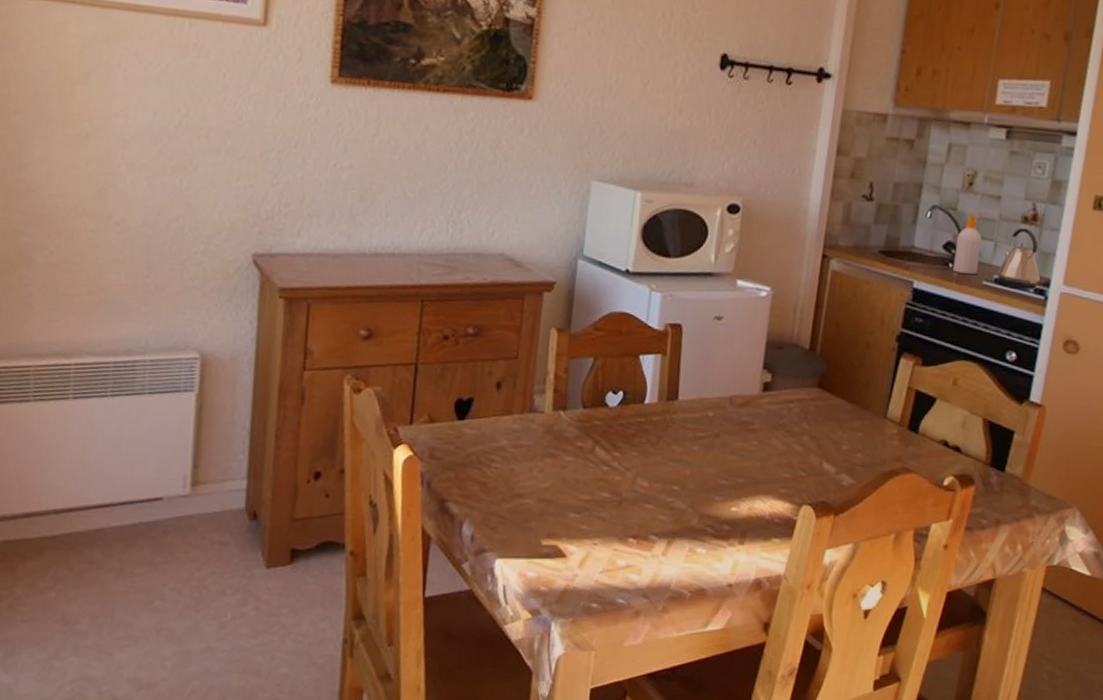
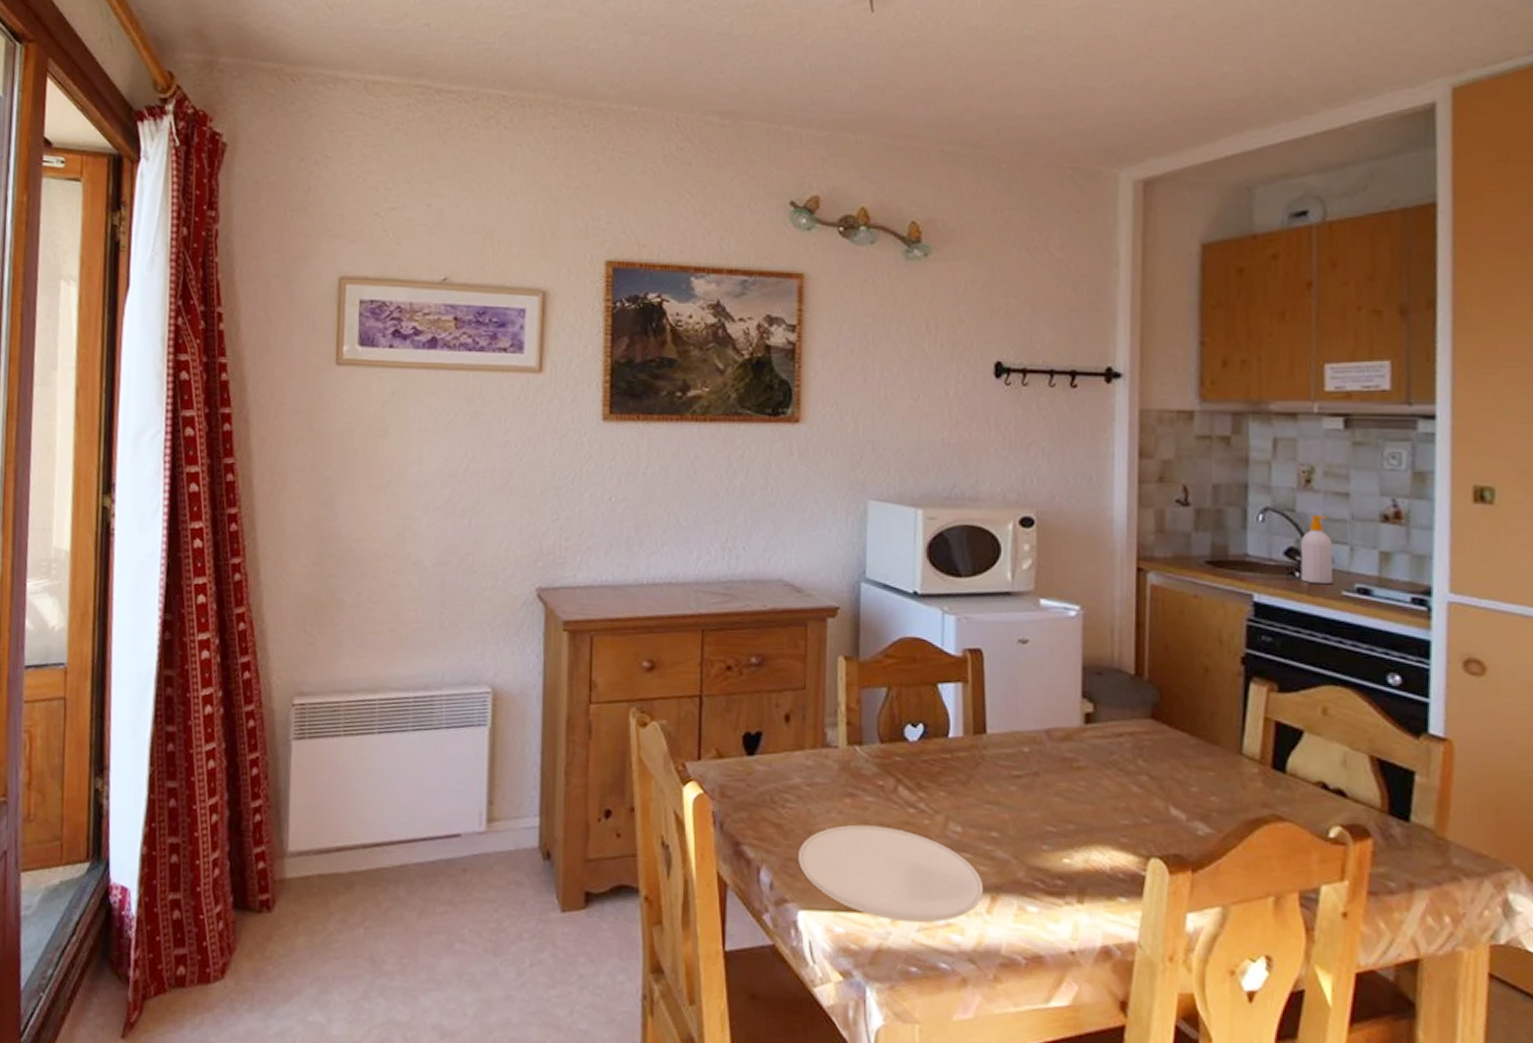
plate: none [499,481,662,566] -> present [799,824,984,923]
kettle: present [997,227,1041,290] -> none [1359,527,1418,600]

